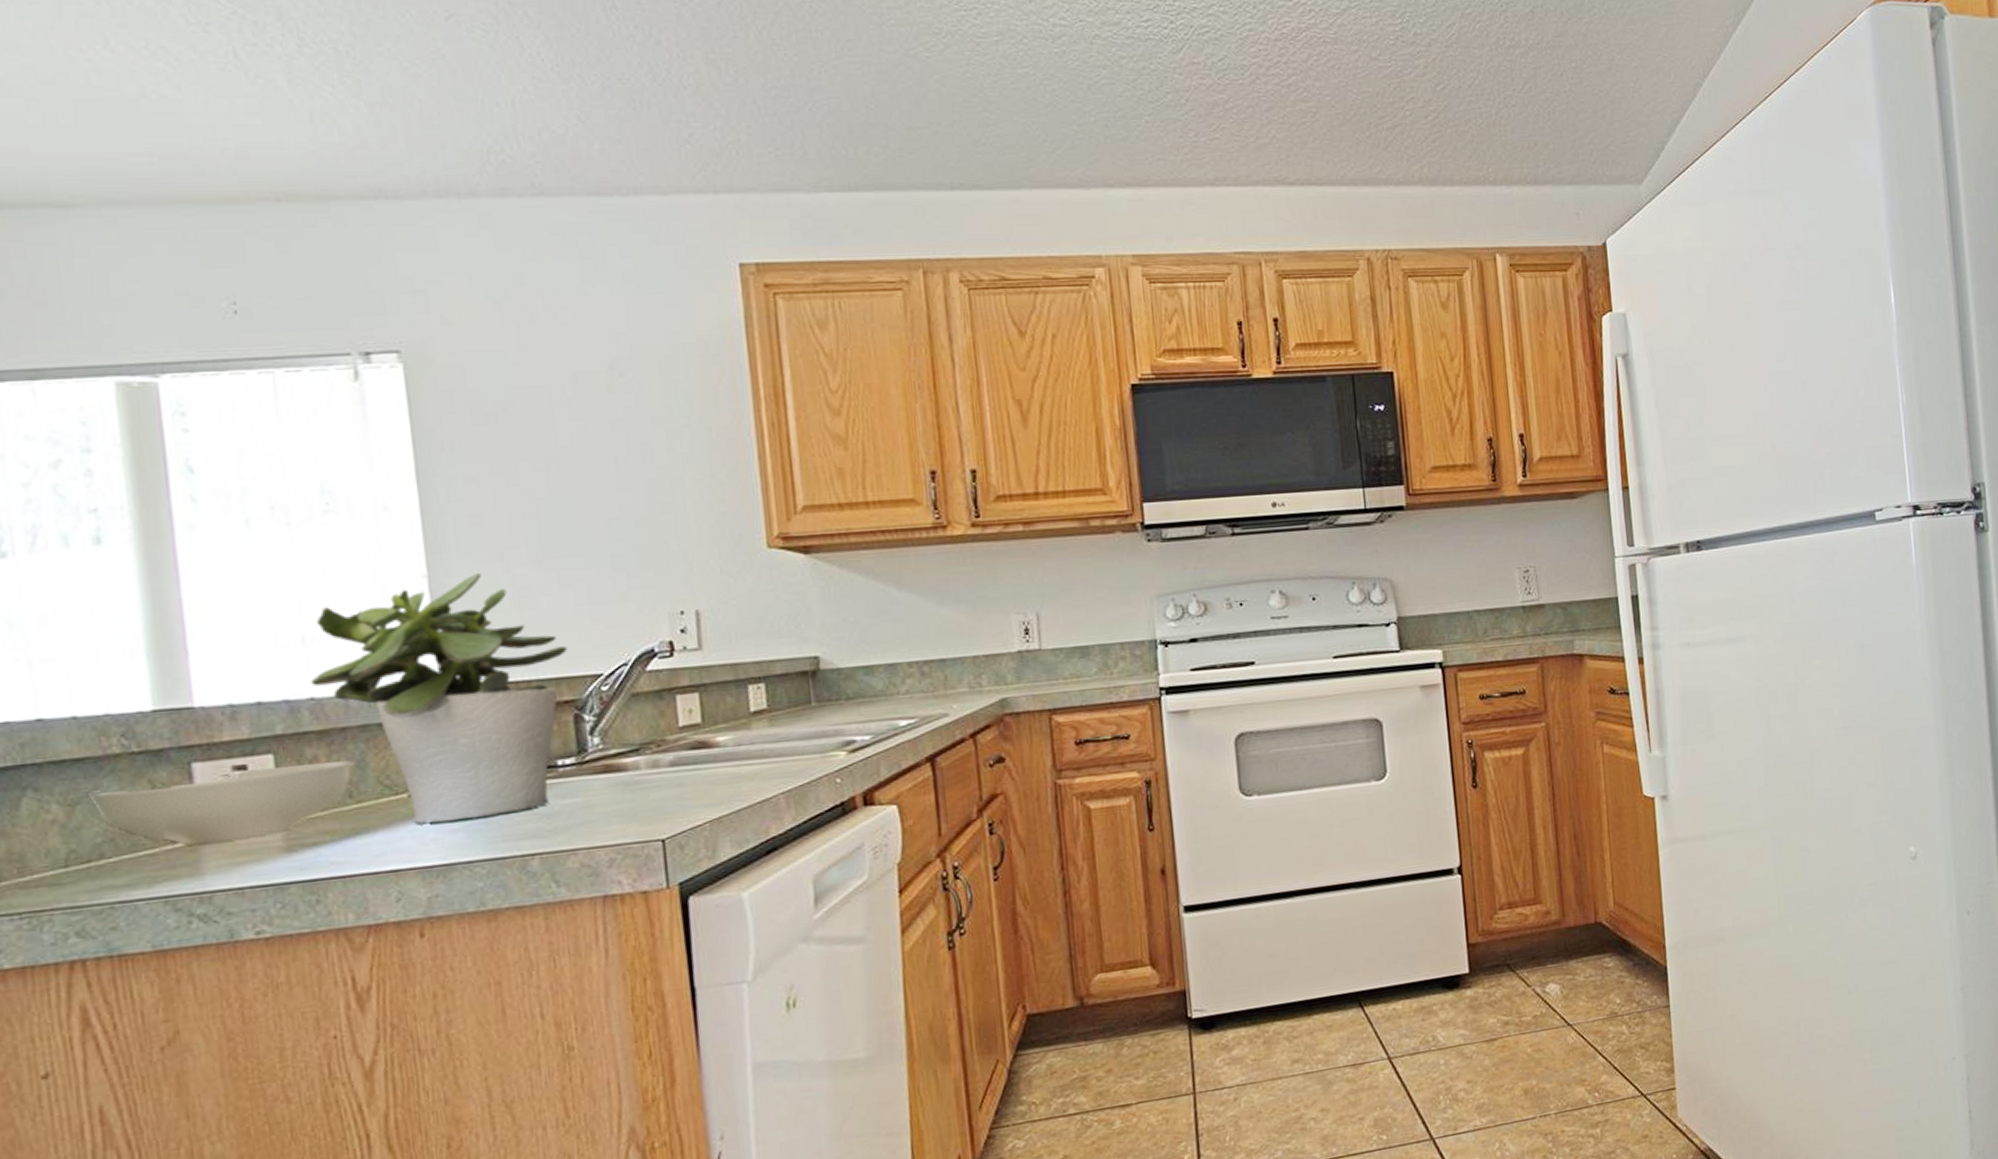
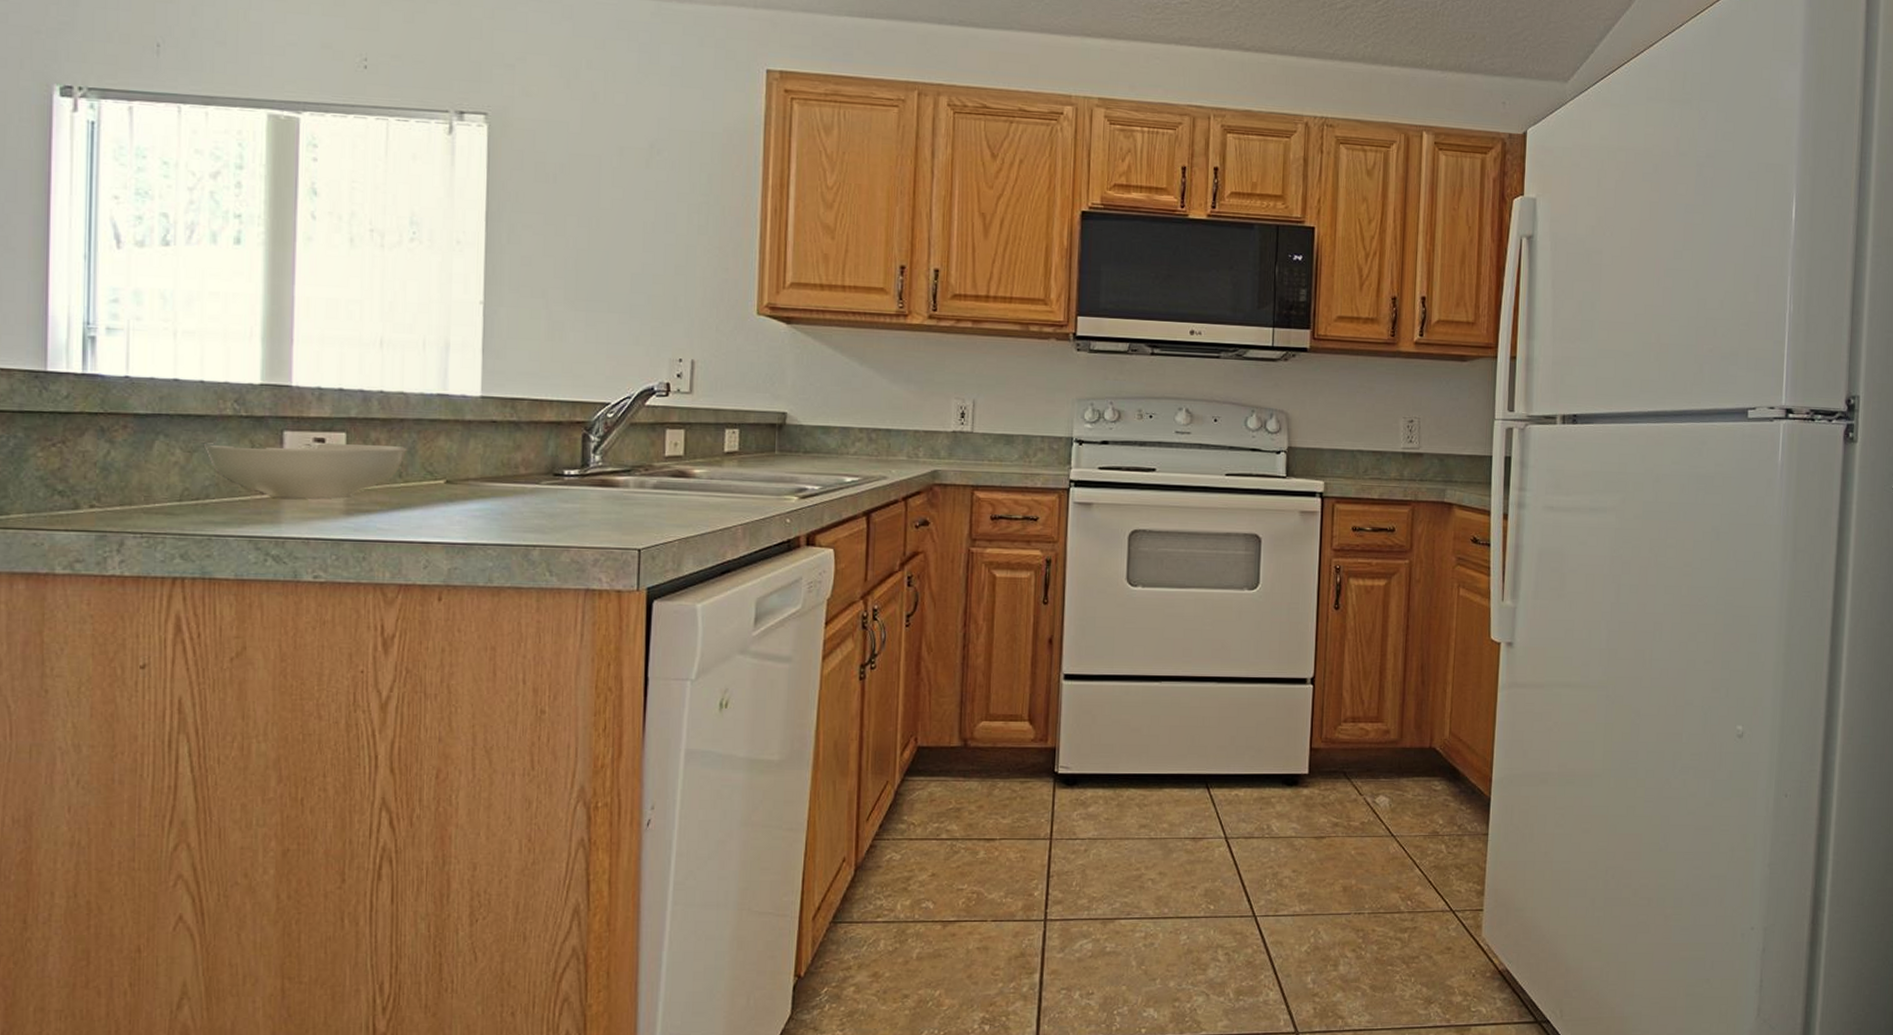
potted plant: present [311,573,567,824] -> none [382,306,585,509]

